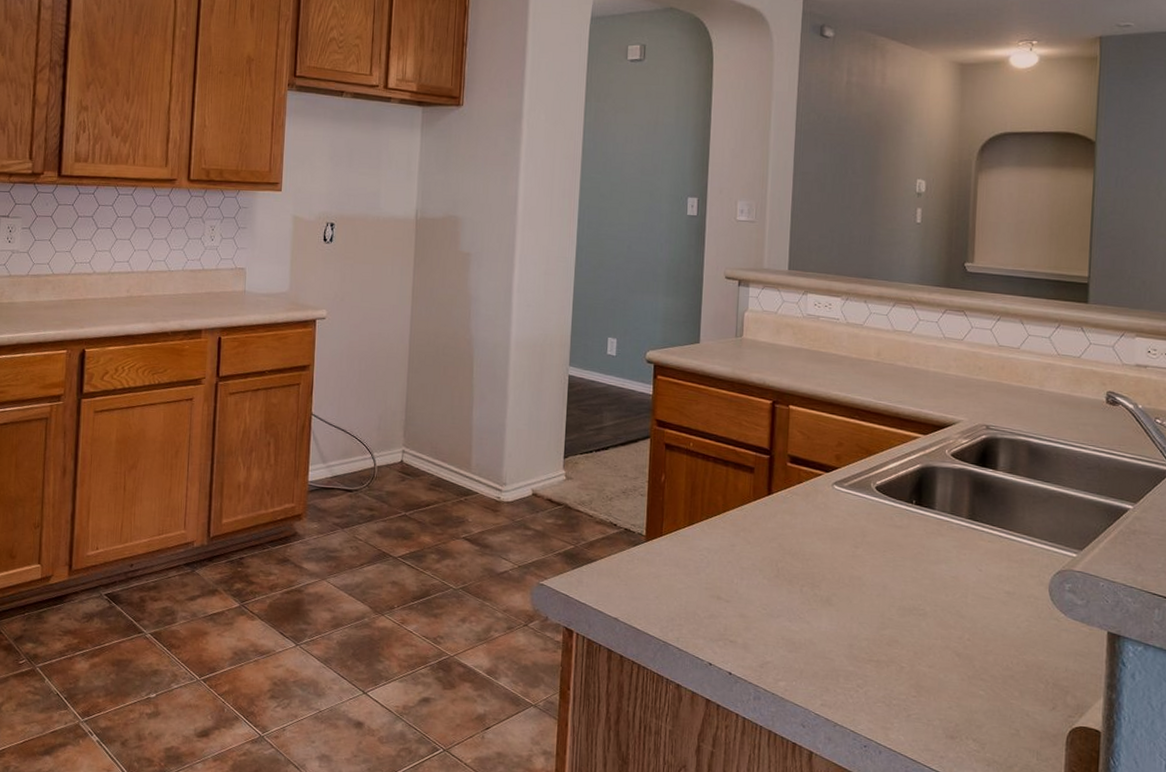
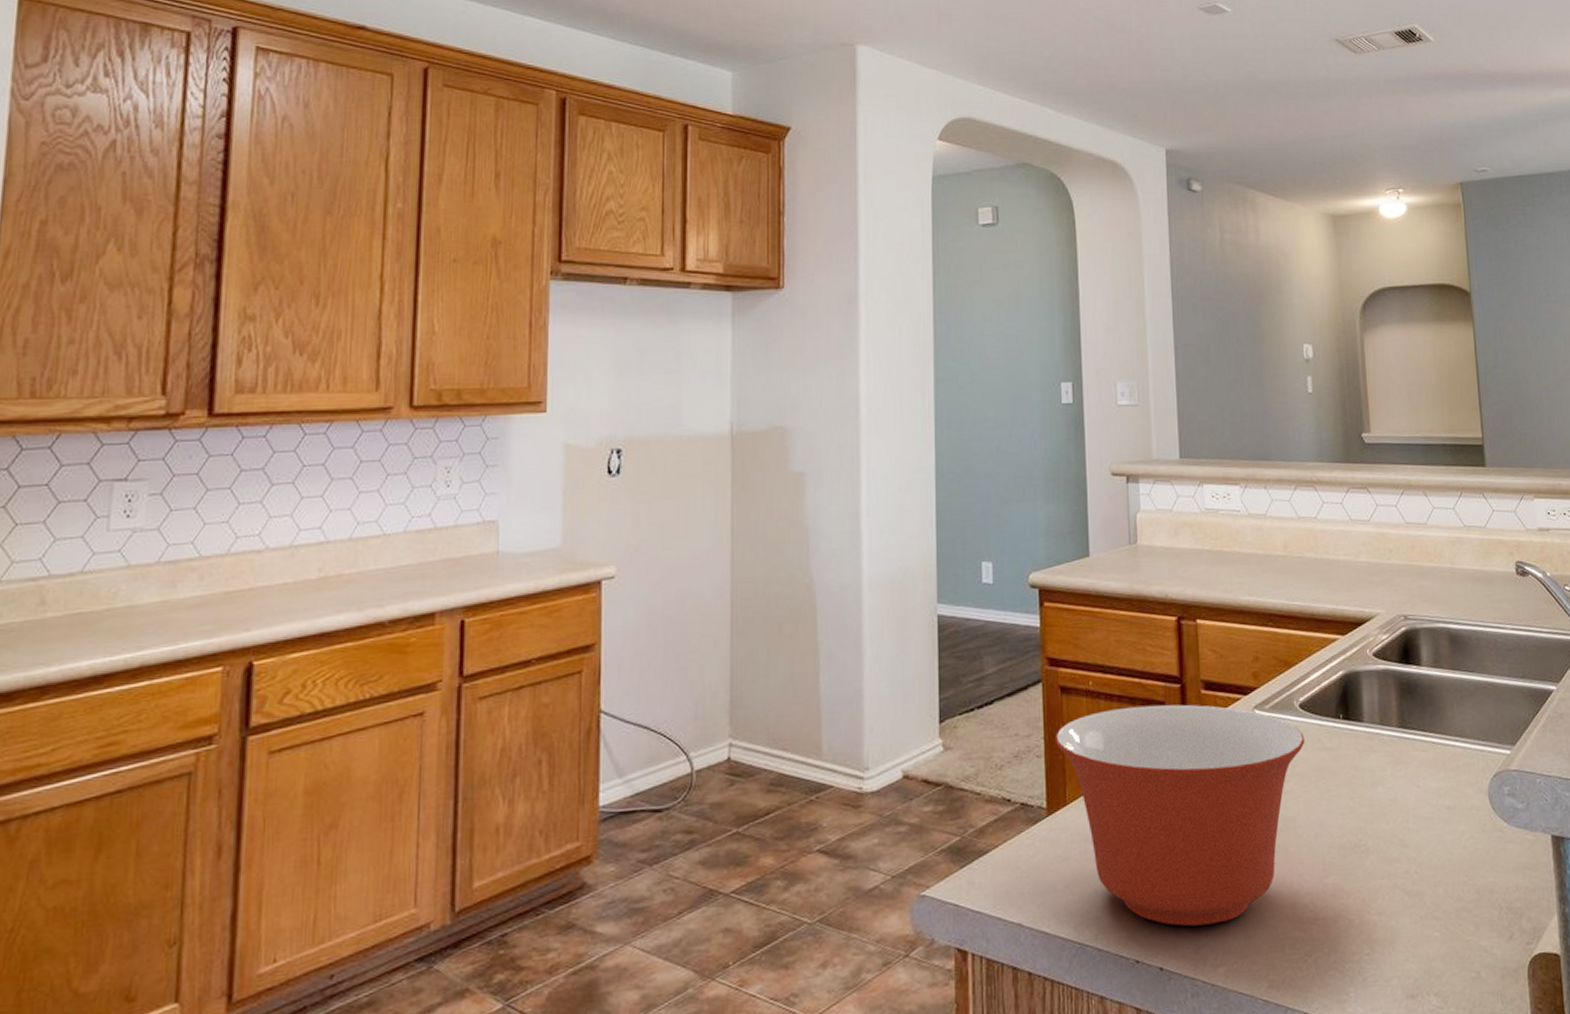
mixing bowl: none [657,467,878,648] -> present [1054,704,1305,927]

